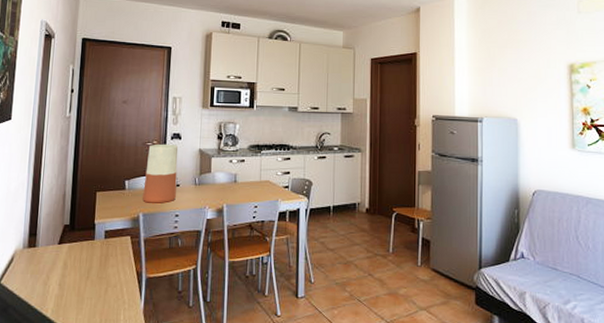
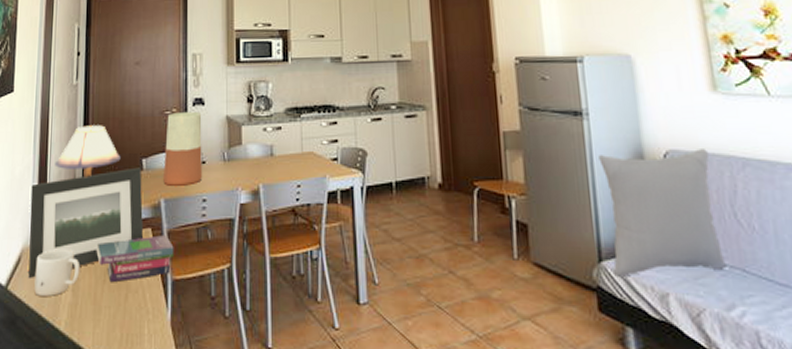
picture frame: none [20,187,125,276] -> present [28,167,144,279]
mug: none [25,251,67,289] -> present [34,248,80,296]
table lamp: none [47,150,107,193] -> present [54,124,121,177]
books: none [81,242,149,279] -> present [96,235,174,283]
pillow: none [487,190,567,280] -> present [598,149,727,277]

